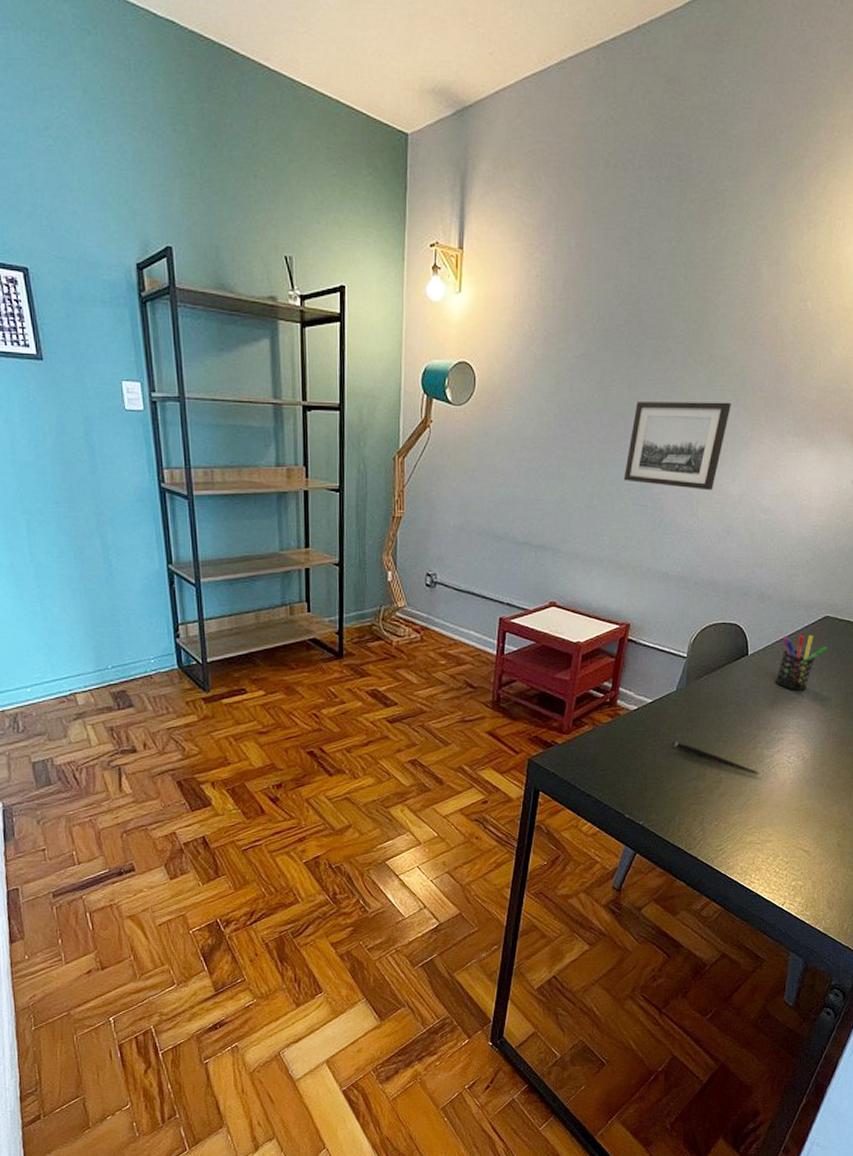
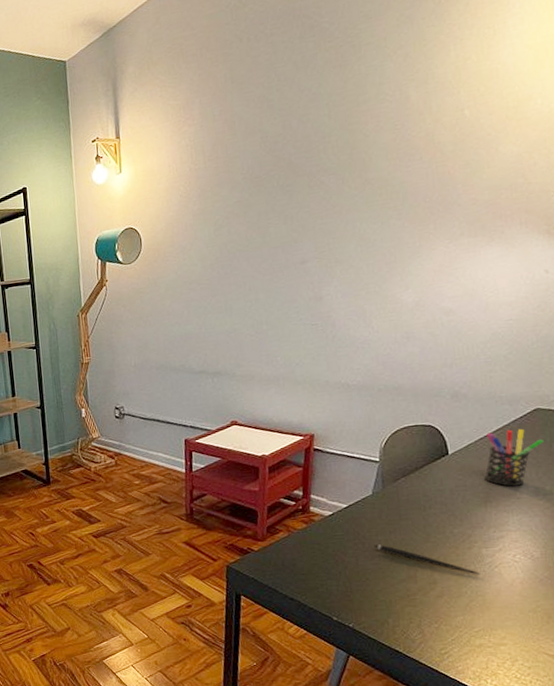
wall art: present [623,402,731,491] -> none [290,217,394,305]

